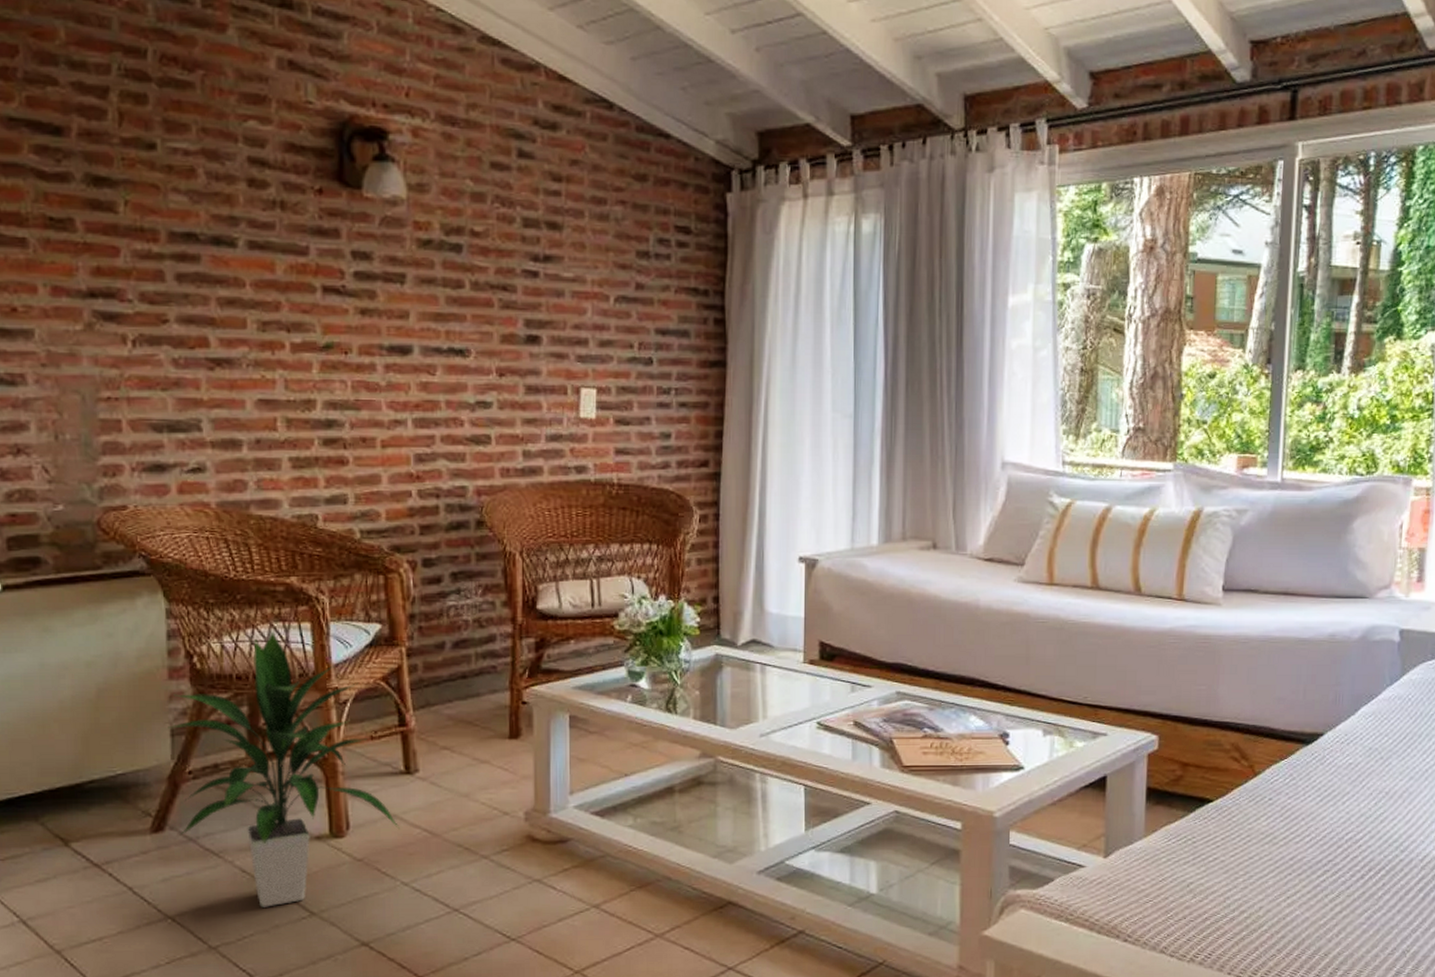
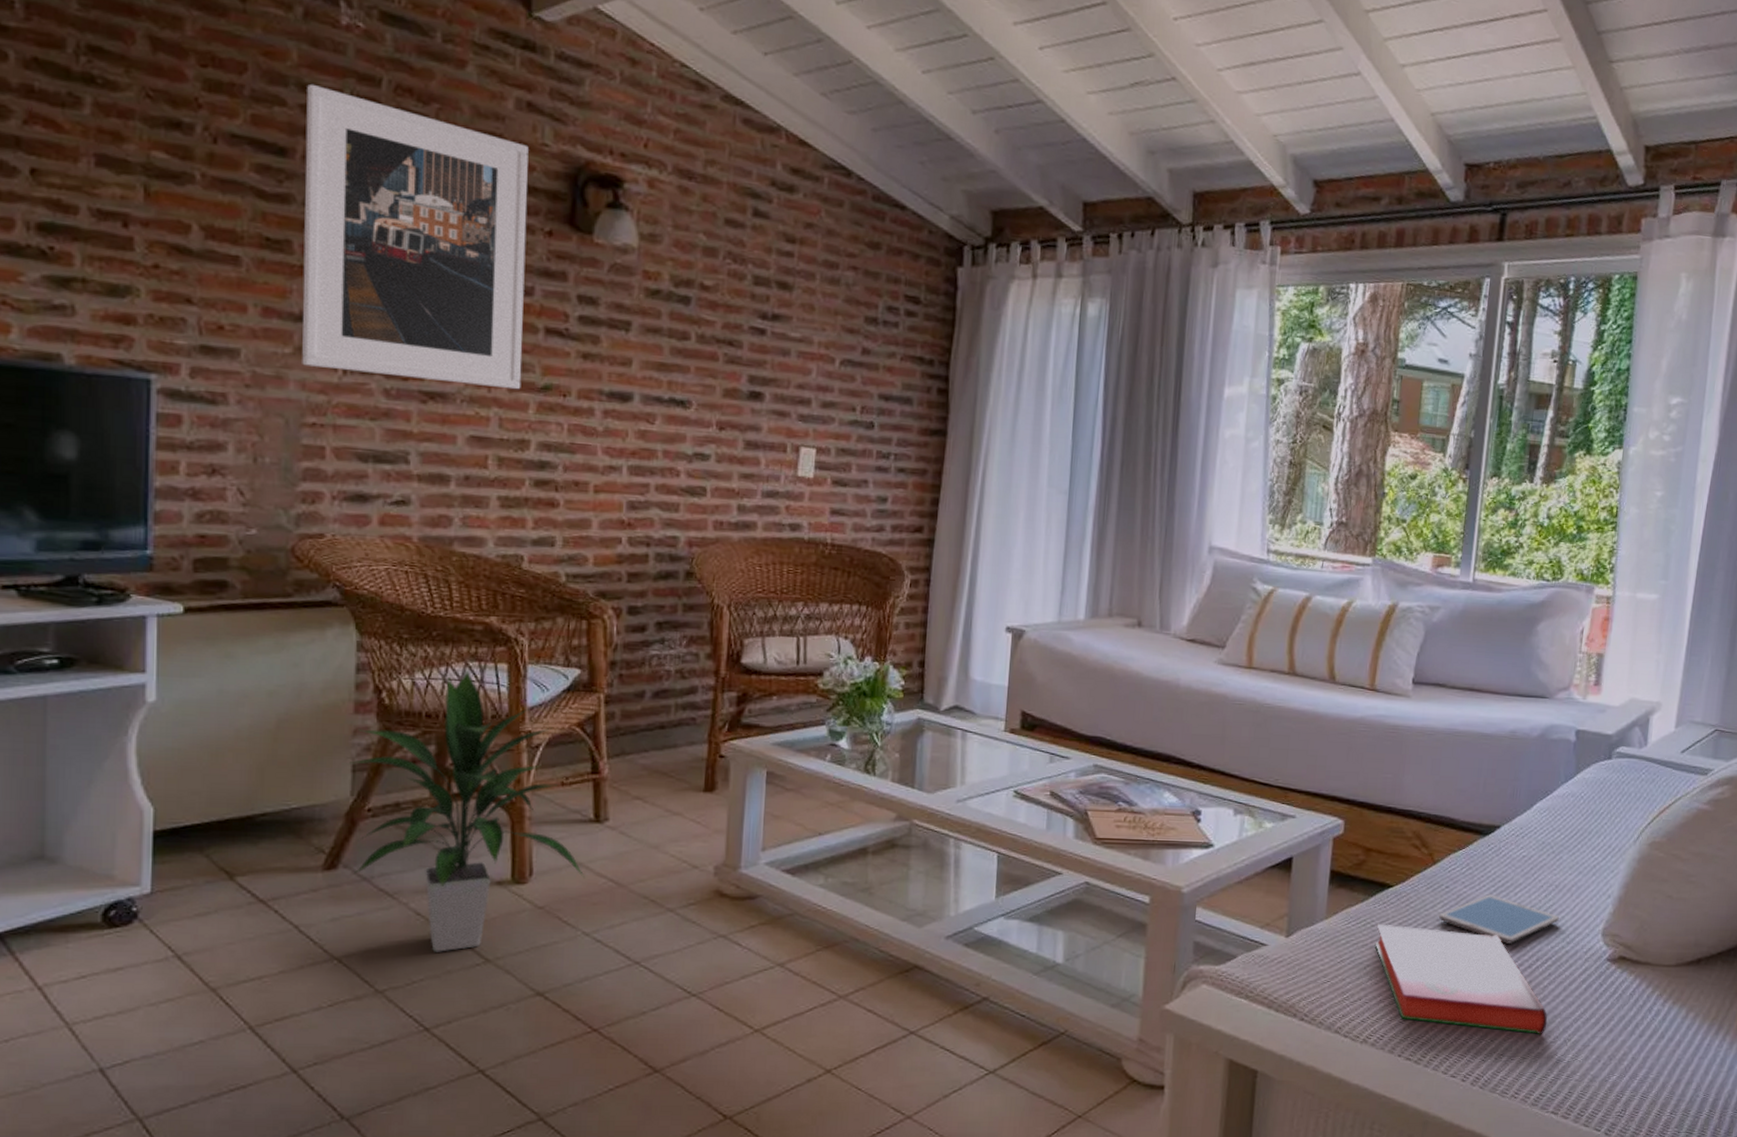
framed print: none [76,60,304,351] -> present [302,83,529,390]
hardback book: none [1197,839,1384,947] -> present [1374,923,1548,1035]
tablet: none [1262,805,1391,854] -> present [1438,894,1559,944]

